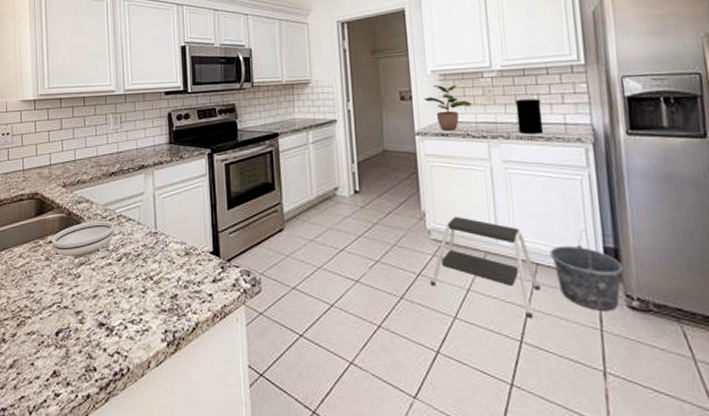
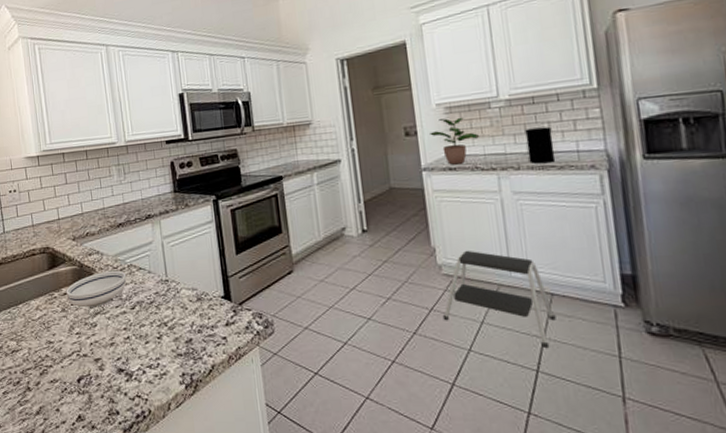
bucket: present [549,229,624,311] -> none [564,257,643,338]

